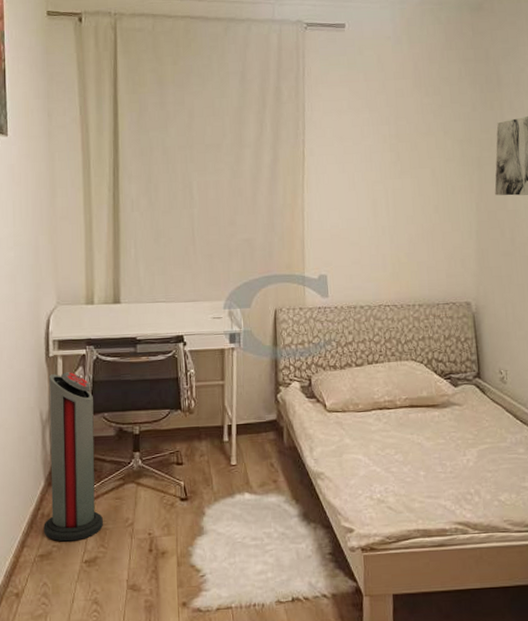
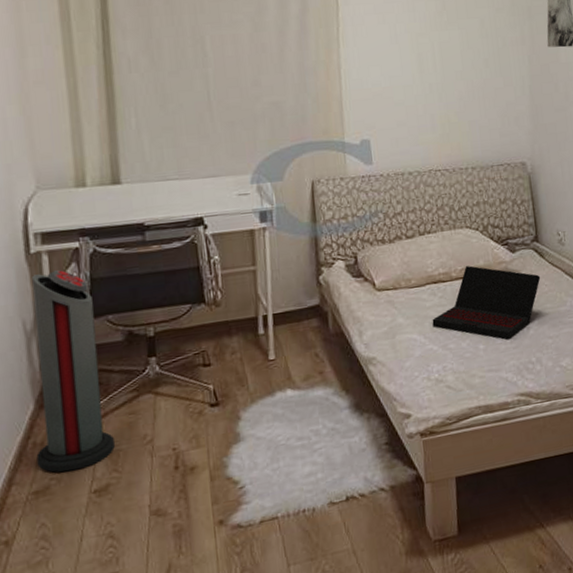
laptop: none [376,396,482,470] -> present [432,265,541,340]

